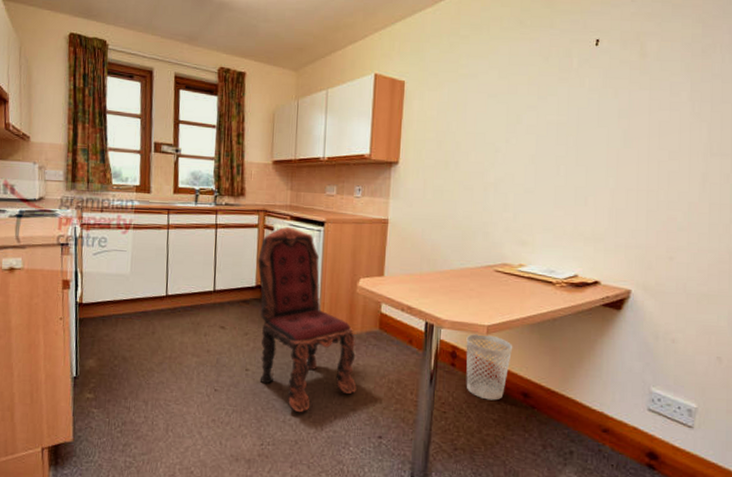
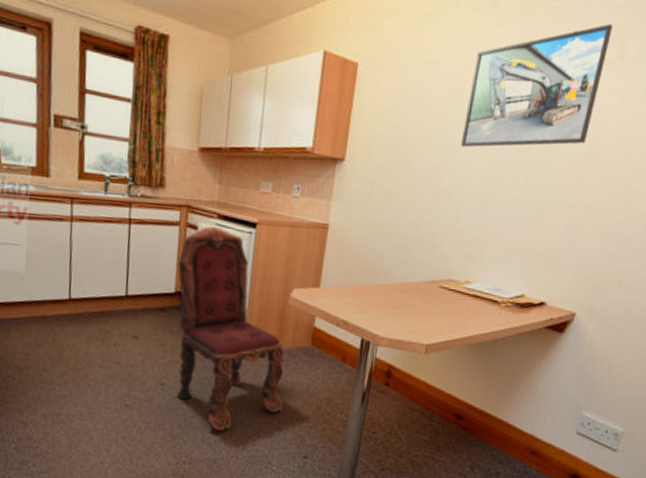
wastebasket: present [466,334,513,401] -> none [399,353,451,422]
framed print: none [502,30,632,145] -> present [460,23,613,148]

